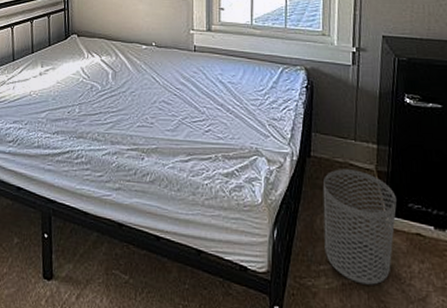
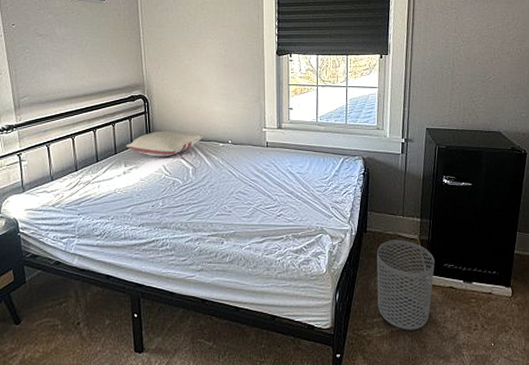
pillow: none [44,29,126,59] -> present [126,130,204,157]

